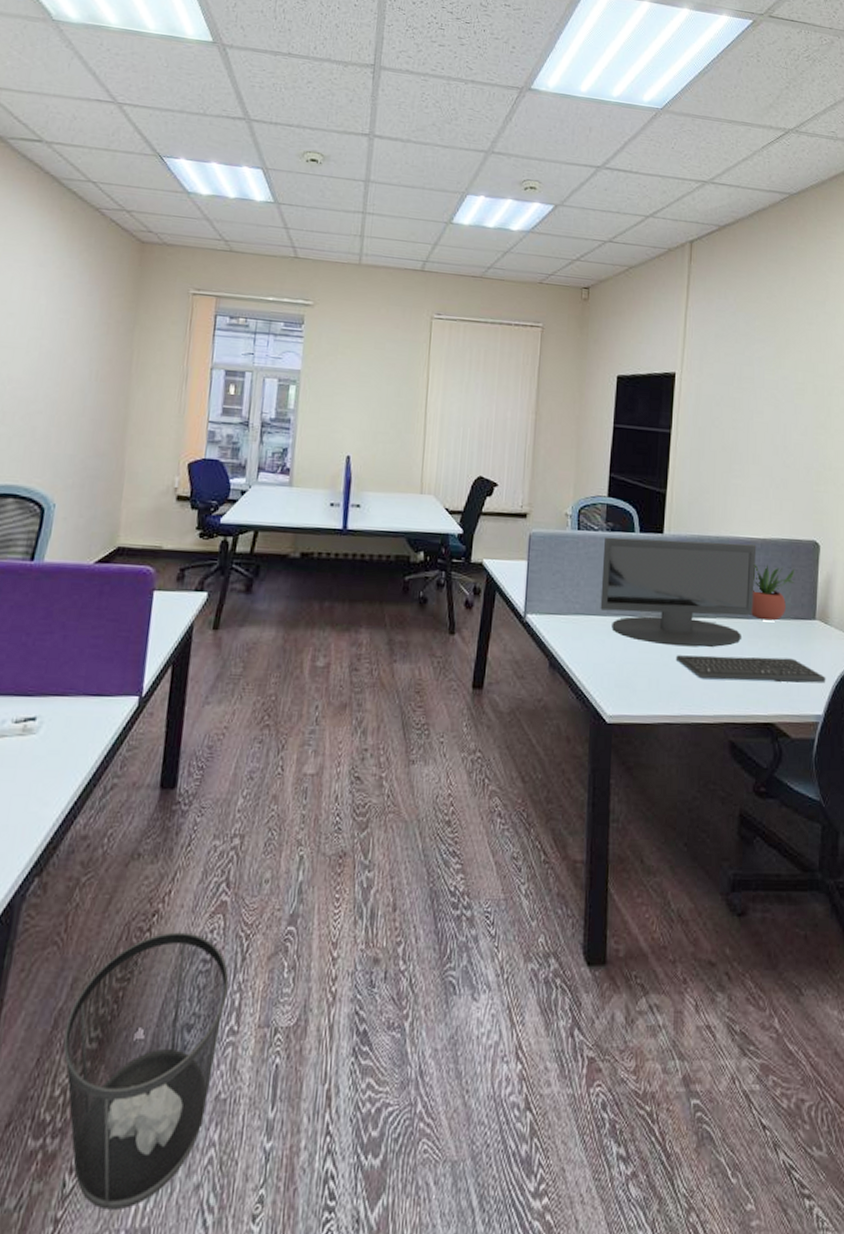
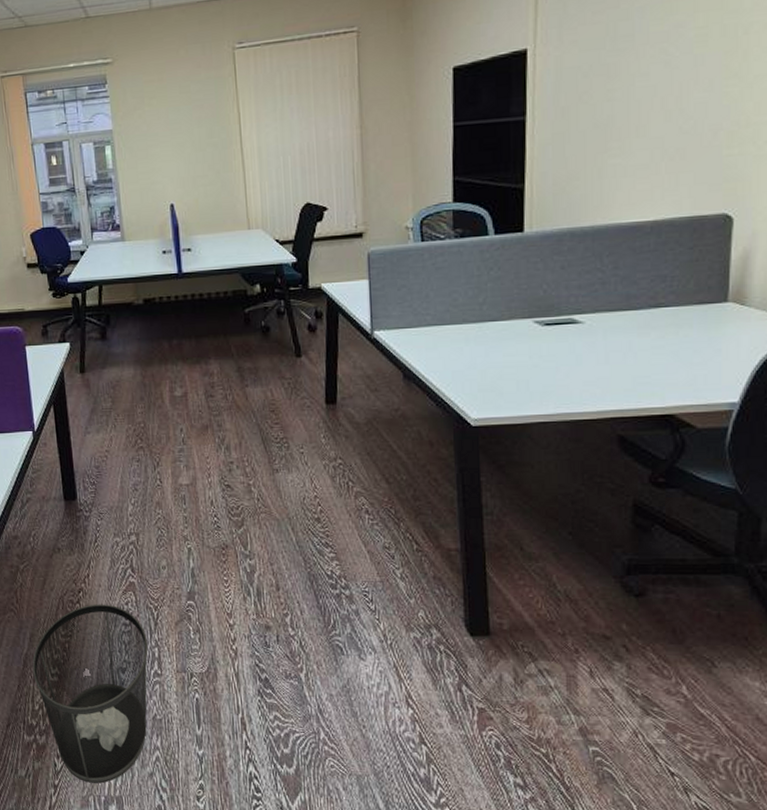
monitor: present [600,537,757,647] -> none [453,229,645,346]
computer keyboard: present [675,655,826,683] -> none [547,346,743,377]
potted plant: present [751,563,795,621] -> none [640,248,699,310]

